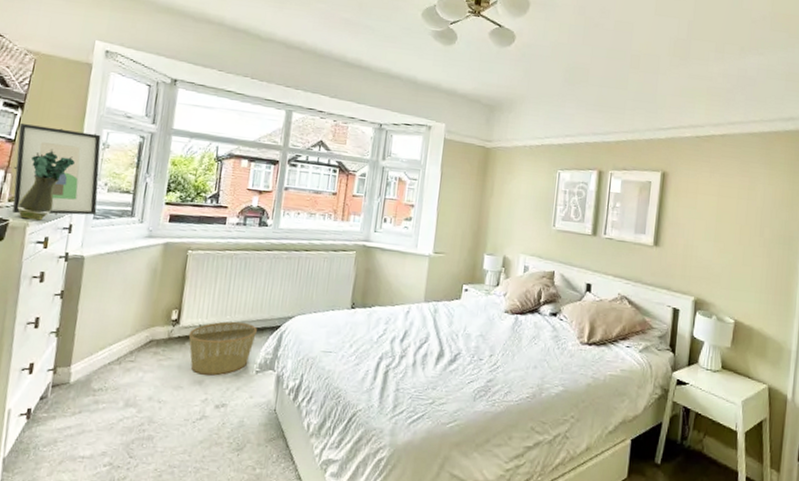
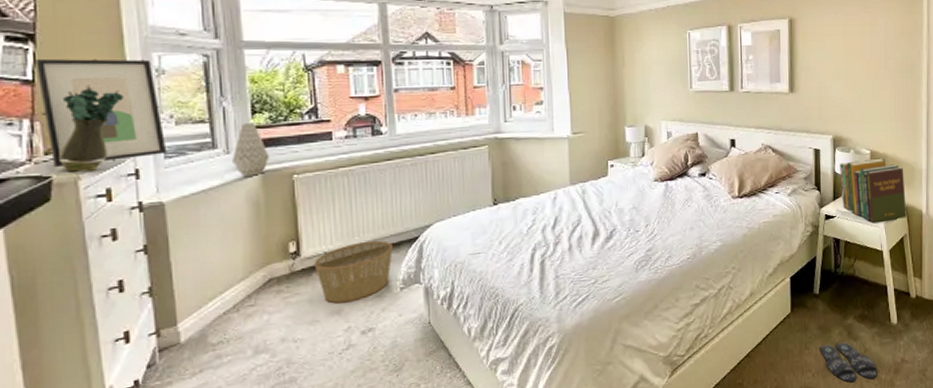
vase: none [142,198,173,246] -> present [231,123,269,177]
books: none [697,327,770,401] -> present [840,158,906,224]

